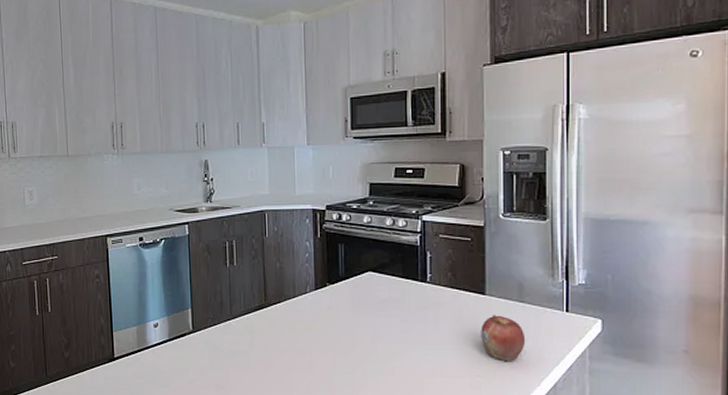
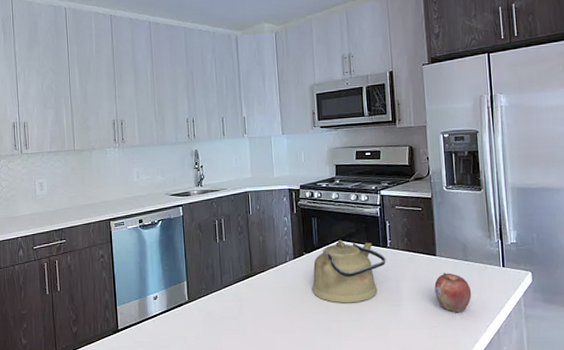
kettle: none [334,270,425,344] -> present [311,239,386,303]

